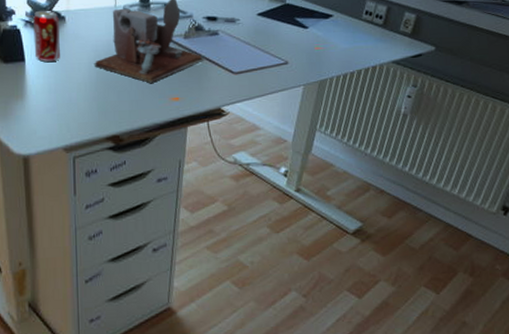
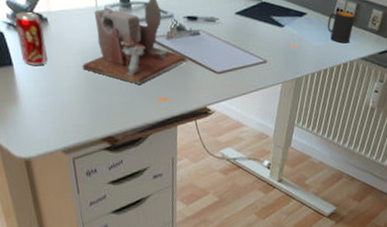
mug: none [355,13,386,46] -> present [327,10,355,44]

